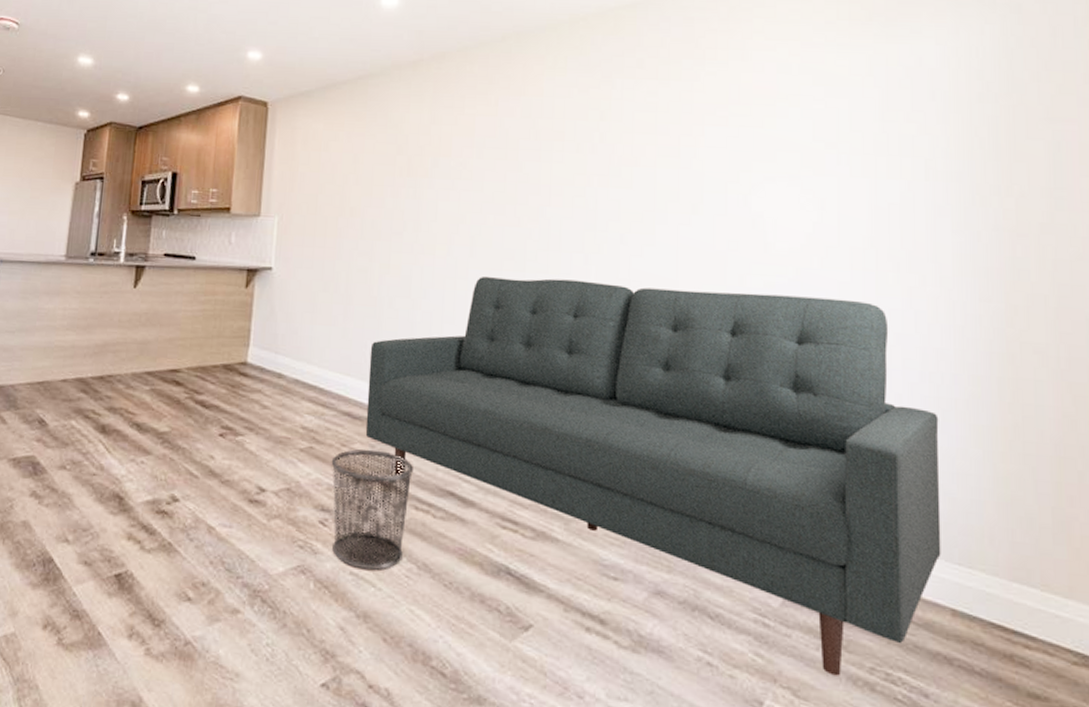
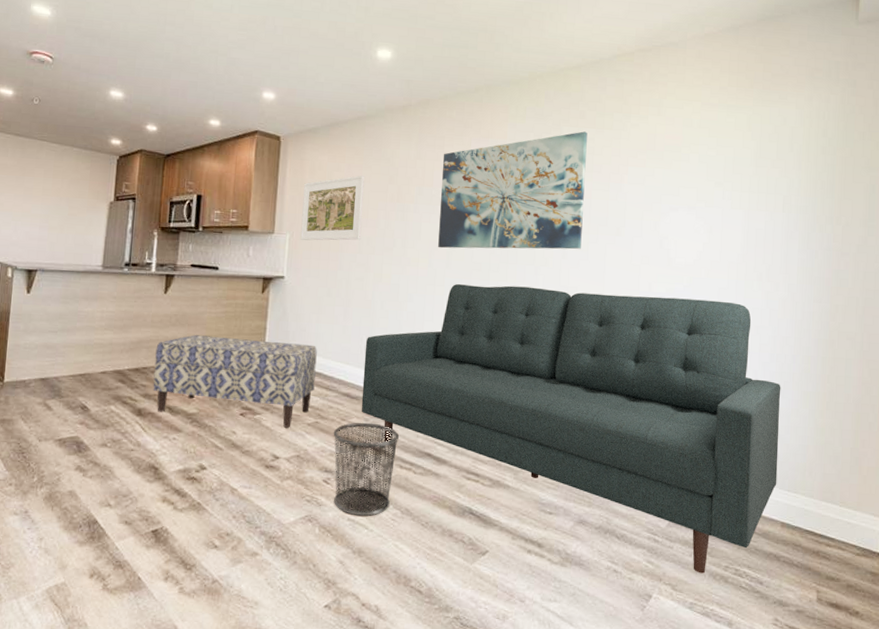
bench: none [119,337,312,454] -> present [153,335,317,428]
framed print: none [291,144,367,224] -> present [300,175,364,241]
wall art: none [459,84,648,233] -> present [438,131,588,249]

